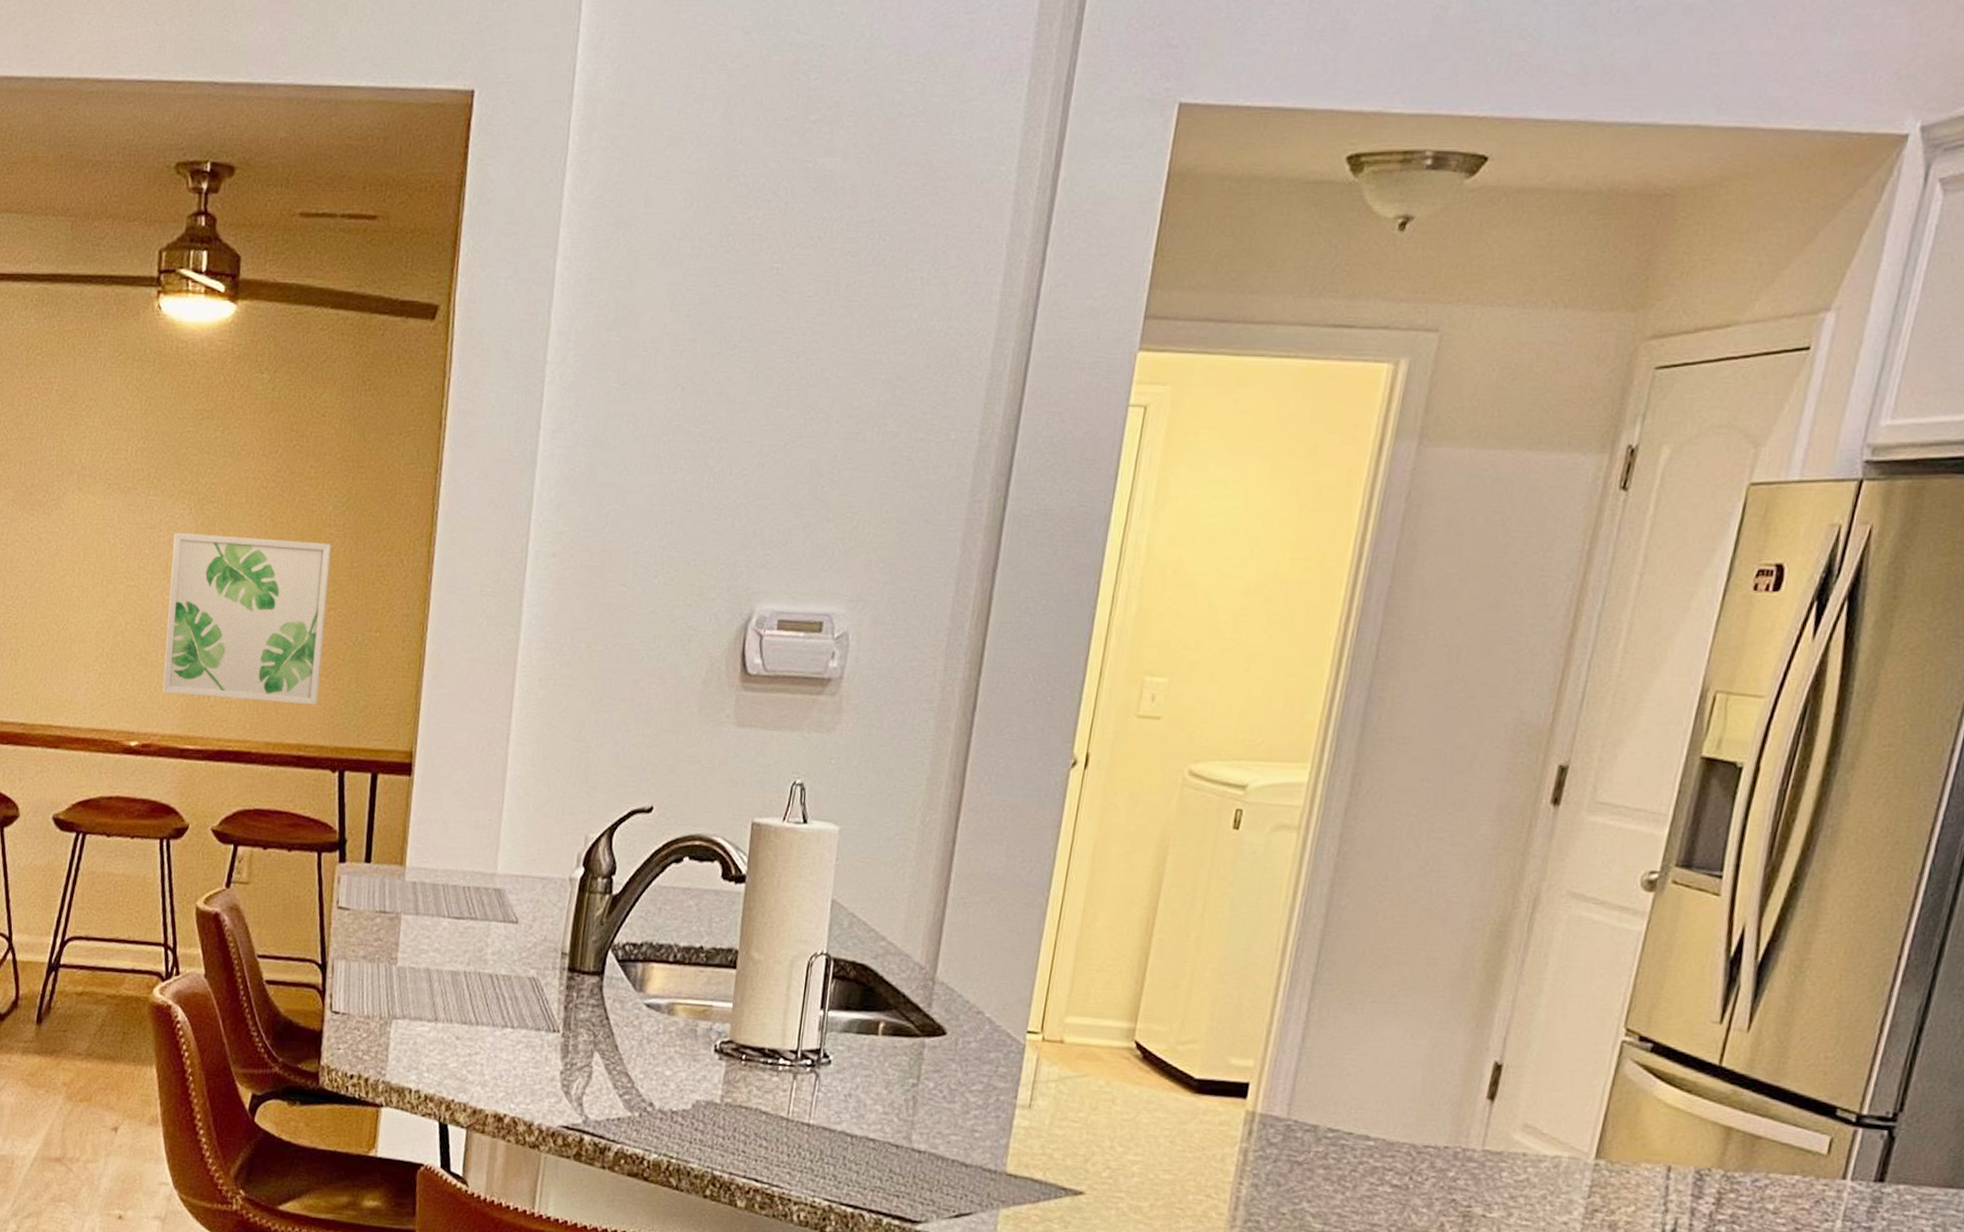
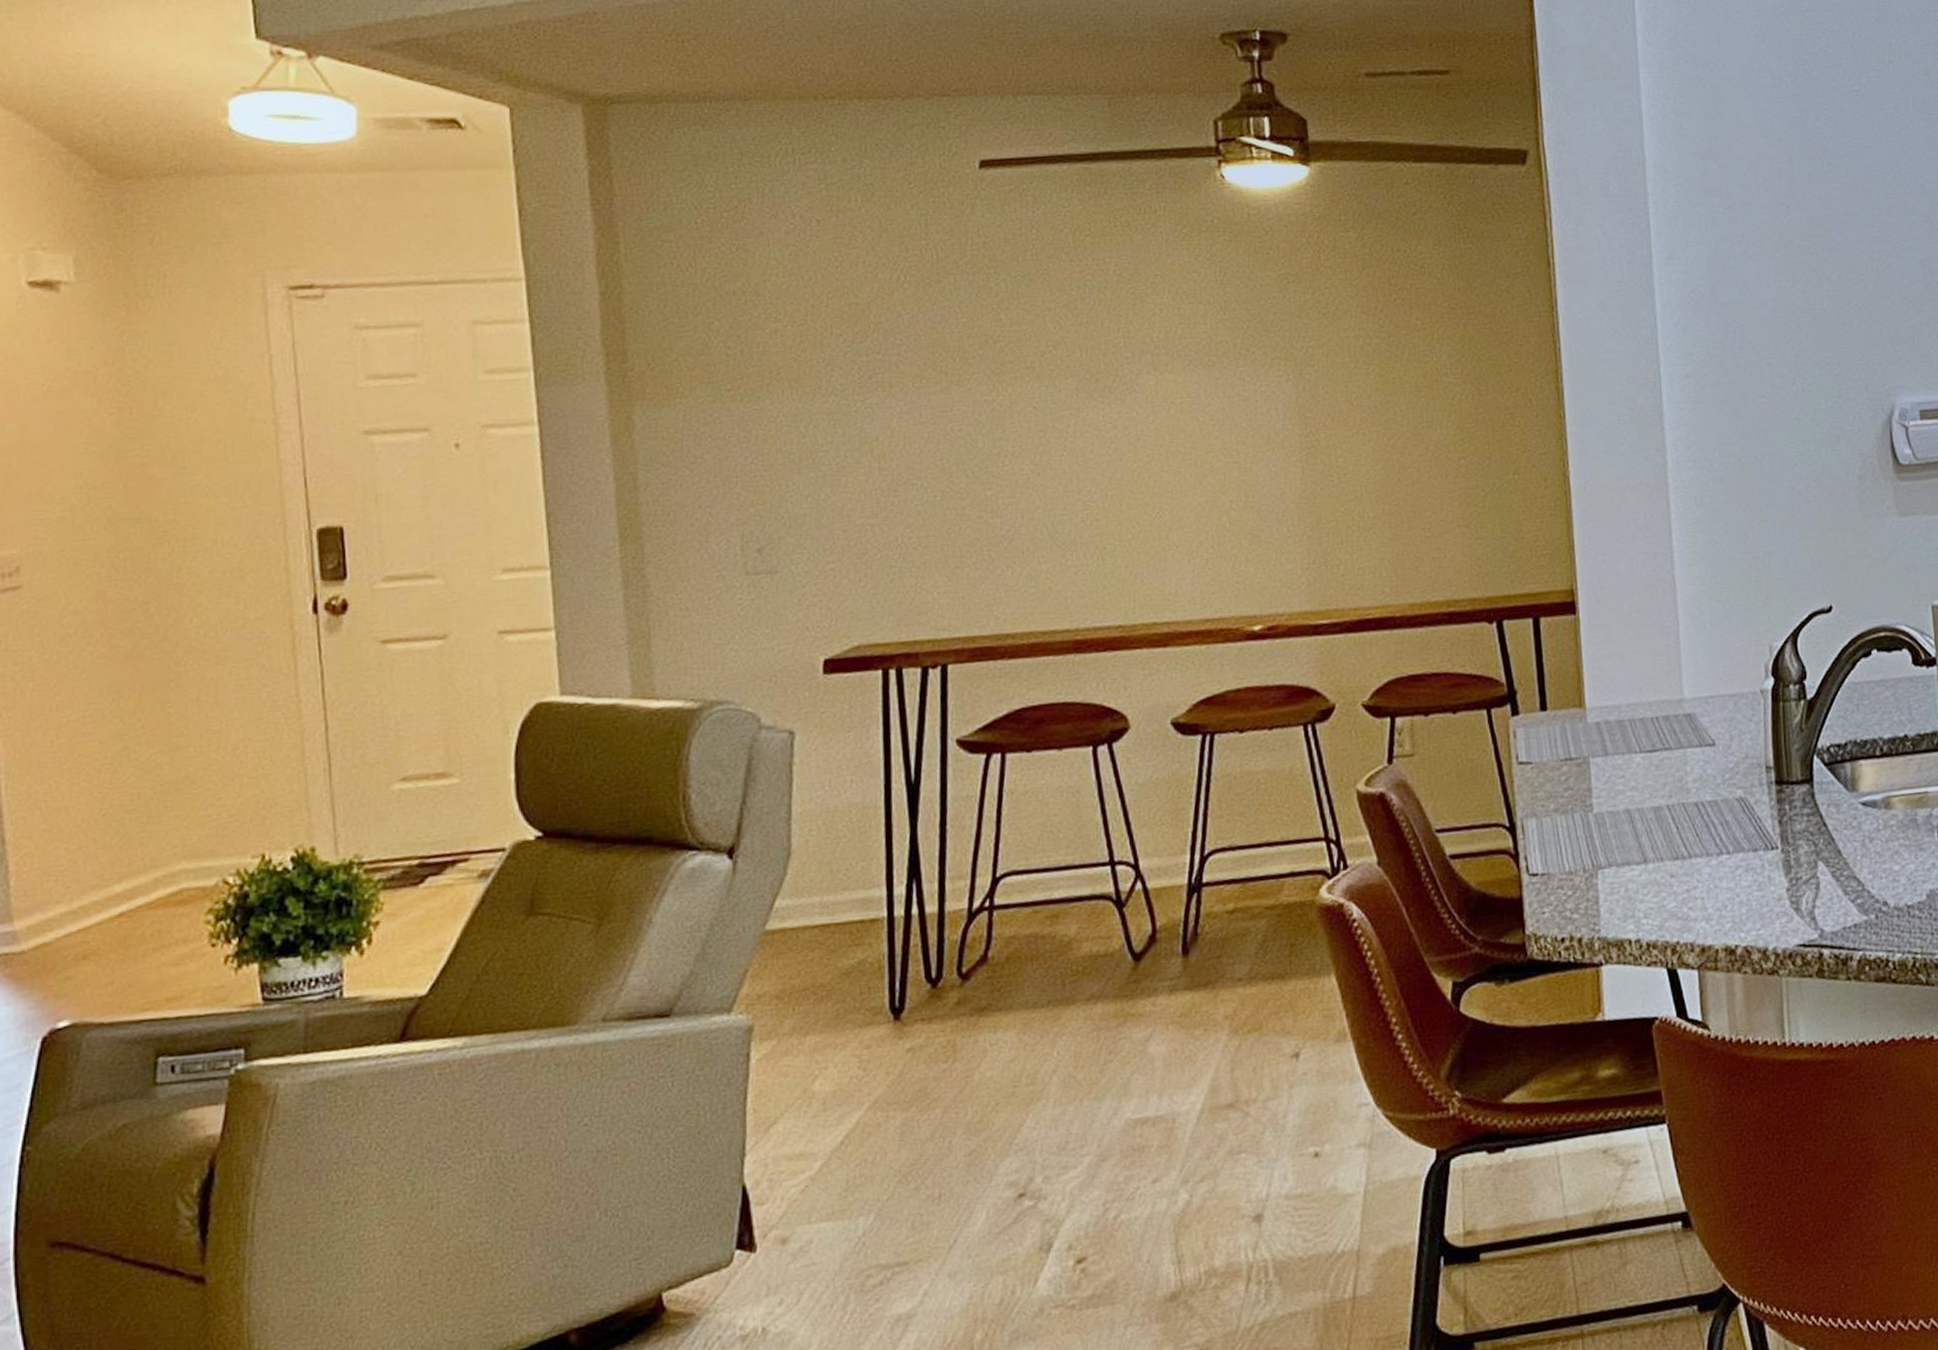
wall art: present [162,532,332,705] -> none [1273,392,1462,570]

